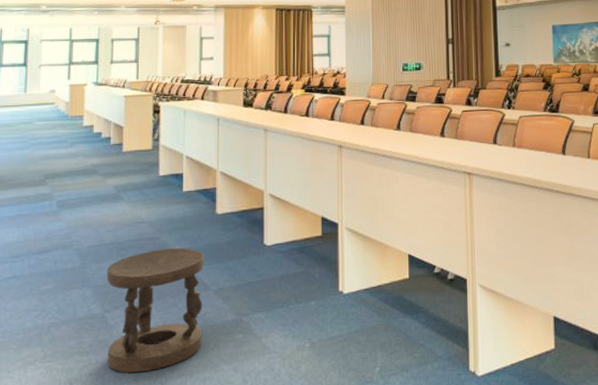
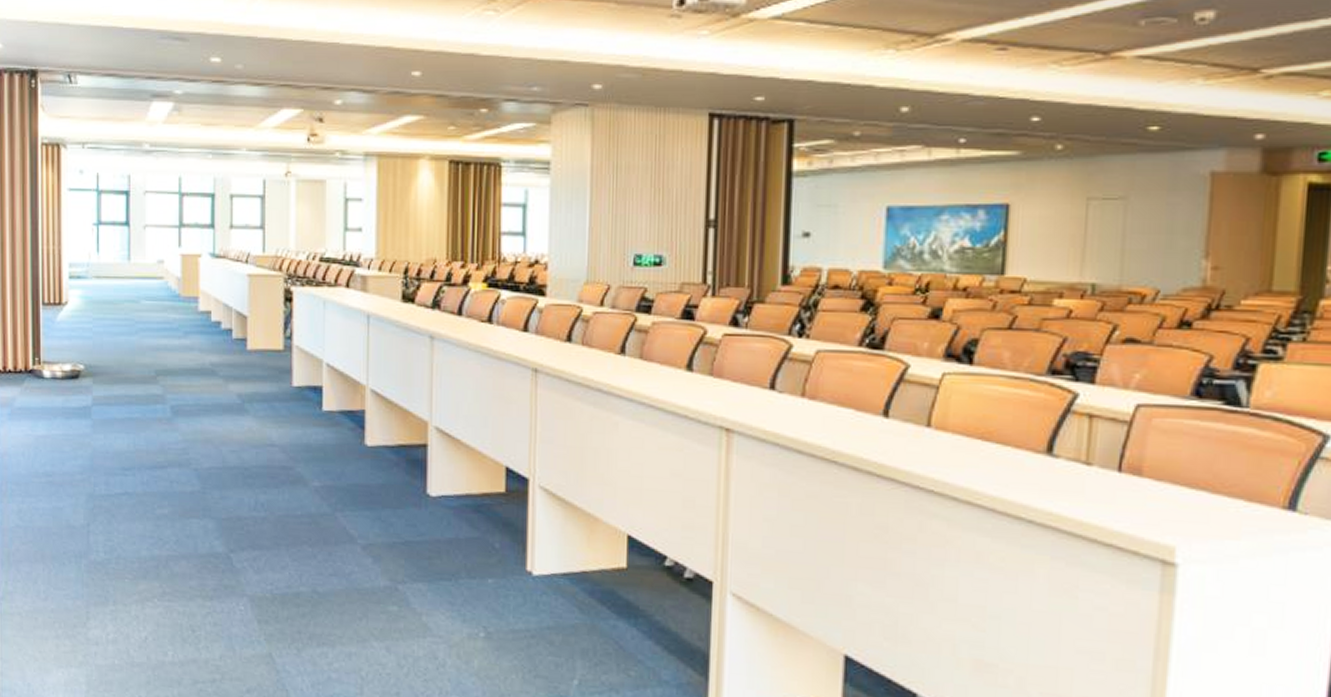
stool: present [106,248,204,373] -> none [230,482,349,633]

